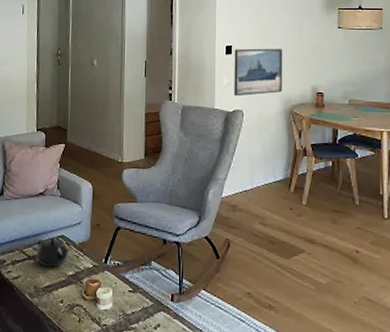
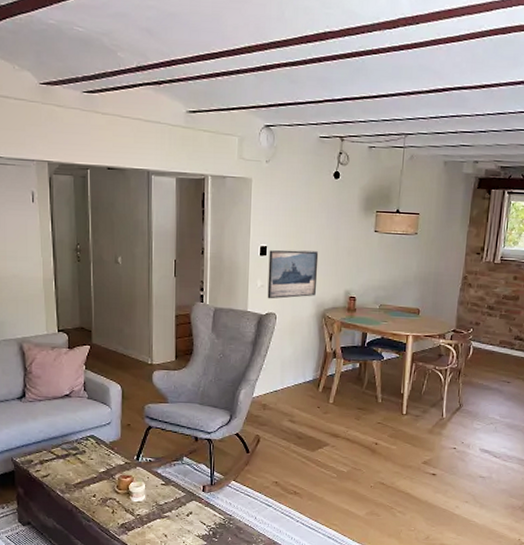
teapot: present [36,237,70,268] -> none [65,437,100,466]

